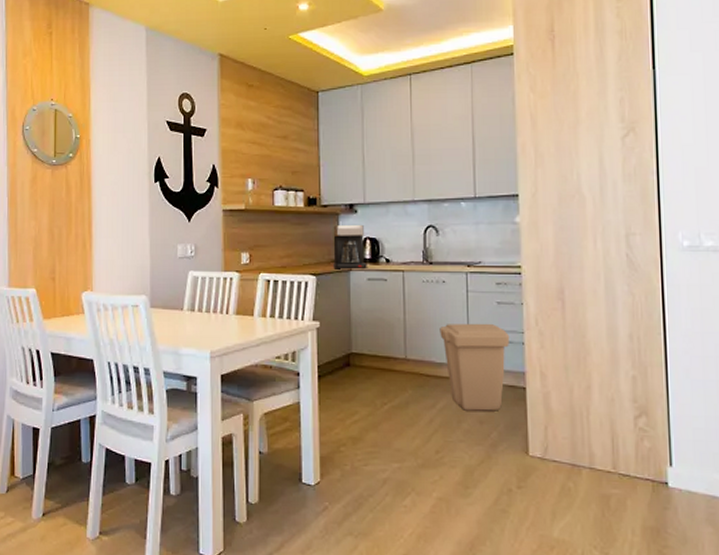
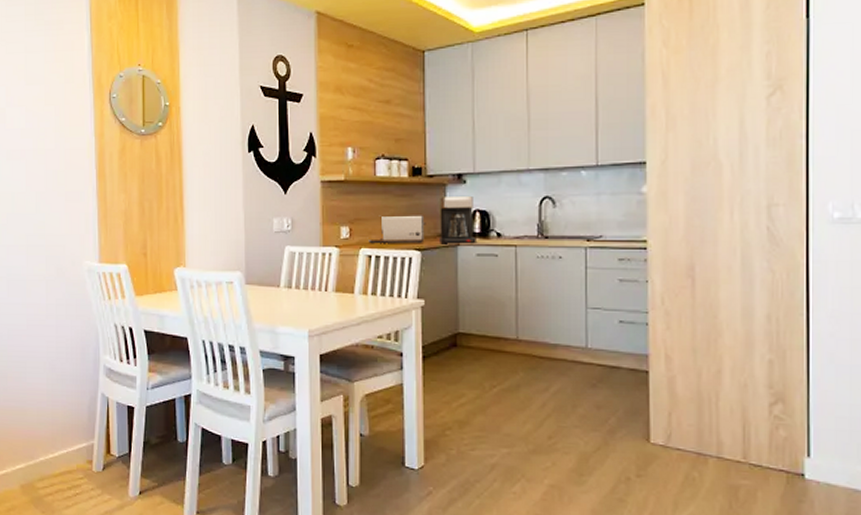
toaster: none [267,242,321,269] -> present [368,215,426,244]
trash can: present [440,323,509,411] -> none [555,302,631,396]

